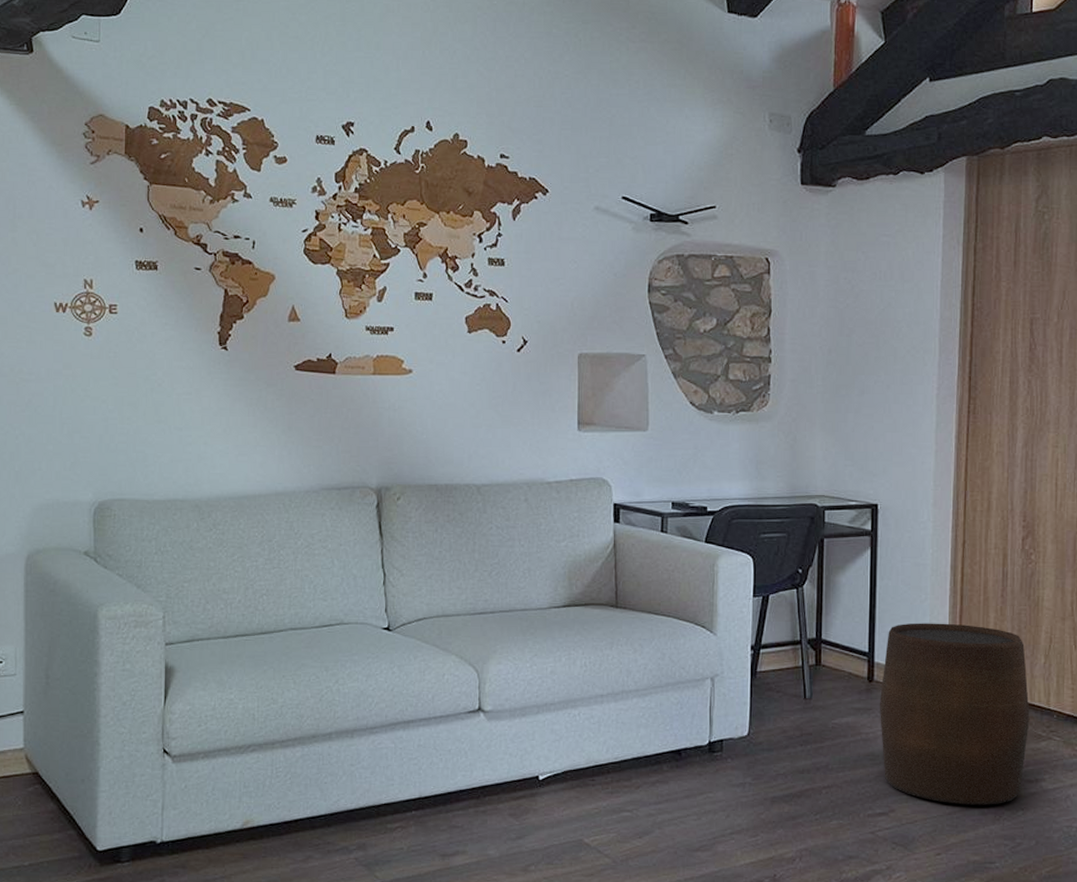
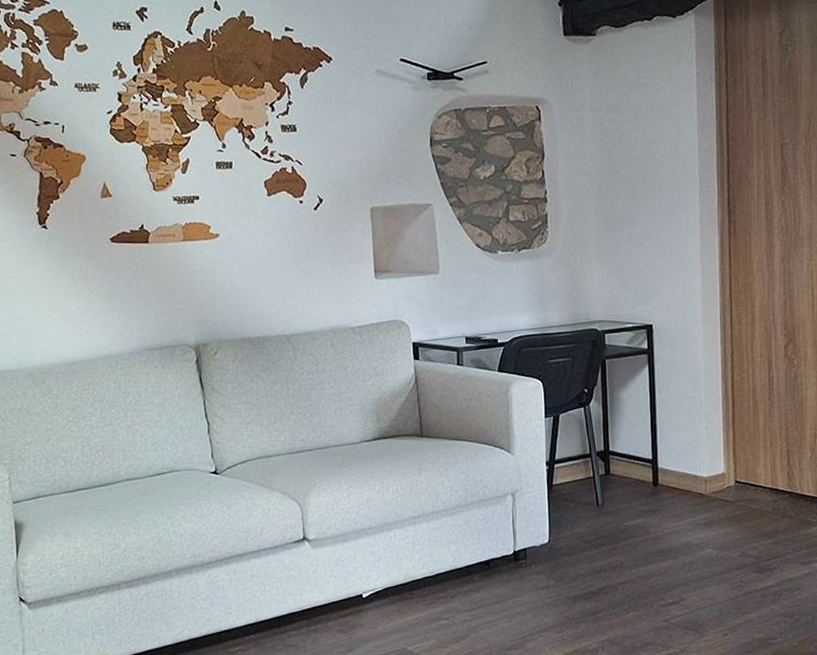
stool: present [879,623,1030,805] -> none [664,427,801,589]

